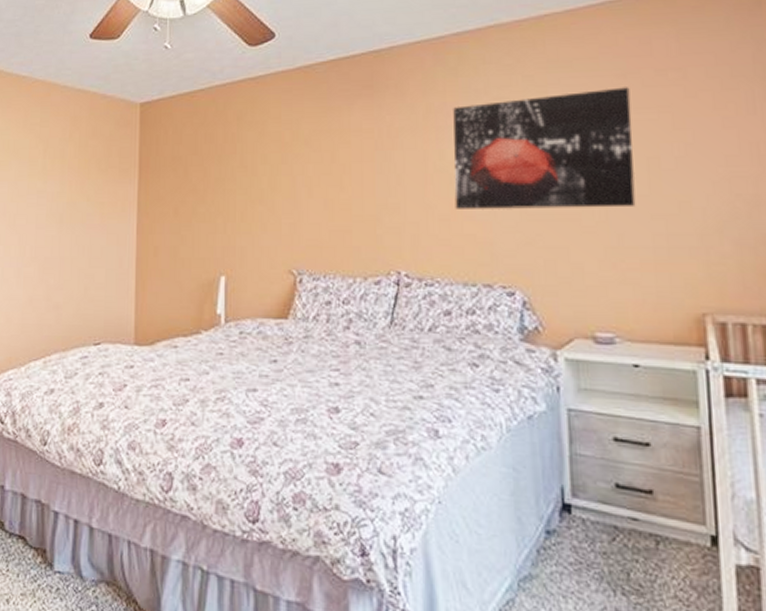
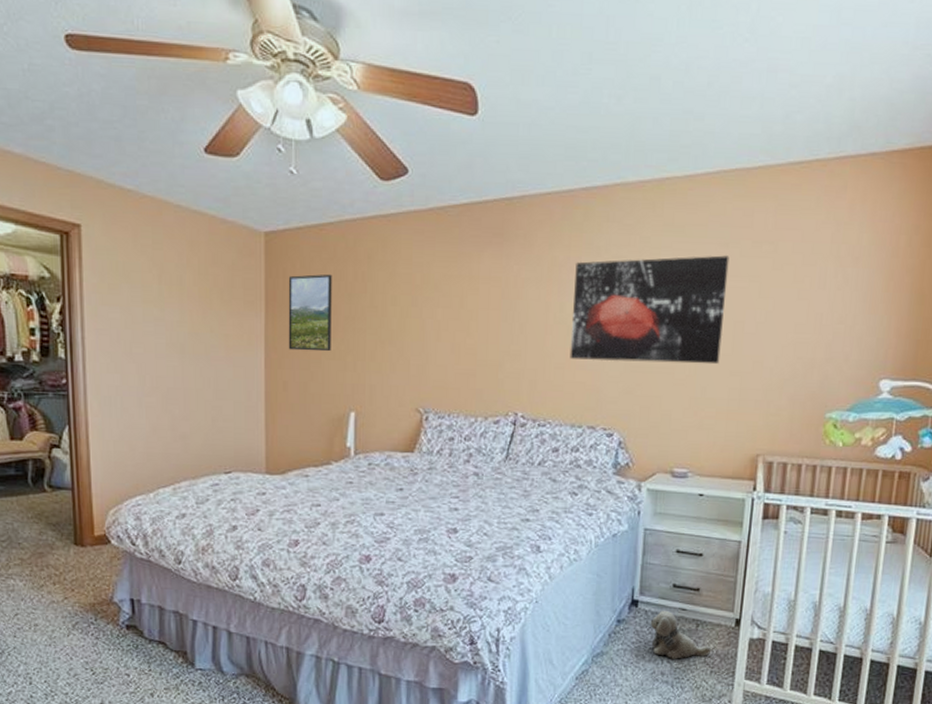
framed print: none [160,137,203,215] -> present [288,274,332,352]
plush toy: none [590,519,683,591] -> present [650,610,712,659]

